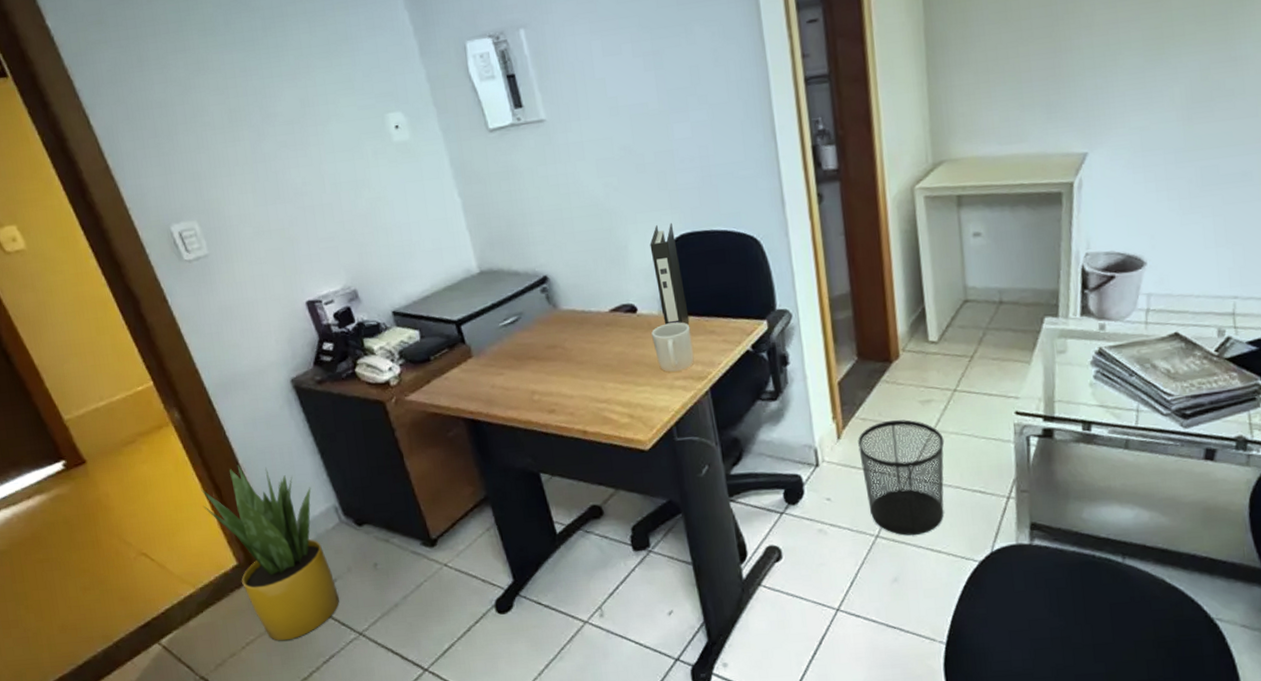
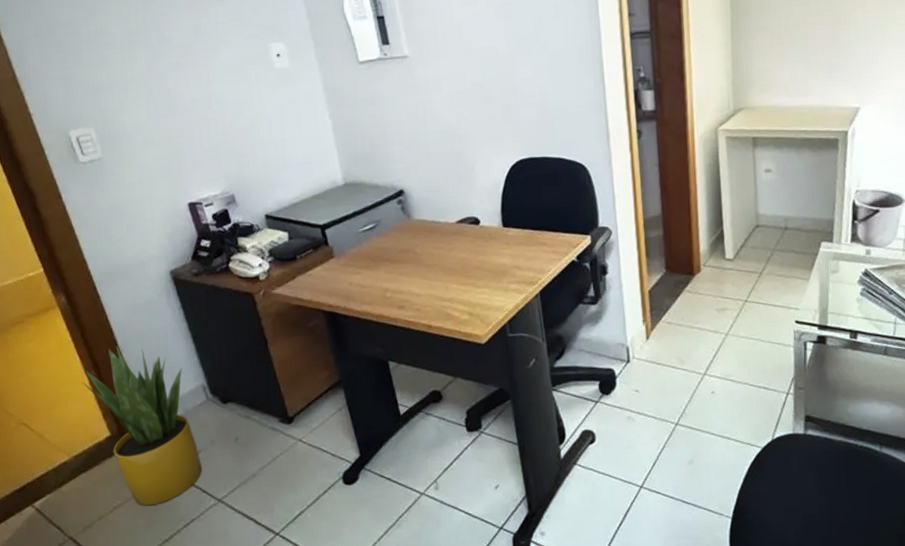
binder: present [650,222,690,326] -> none [493,149,525,238]
mug: present [651,322,694,372] -> none [491,234,527,277]
waste bin: present [858,419,945,535] -> none [663,324,736,424]

